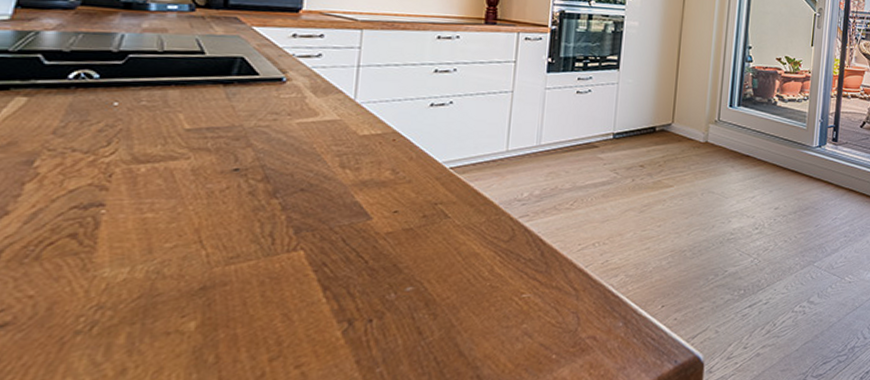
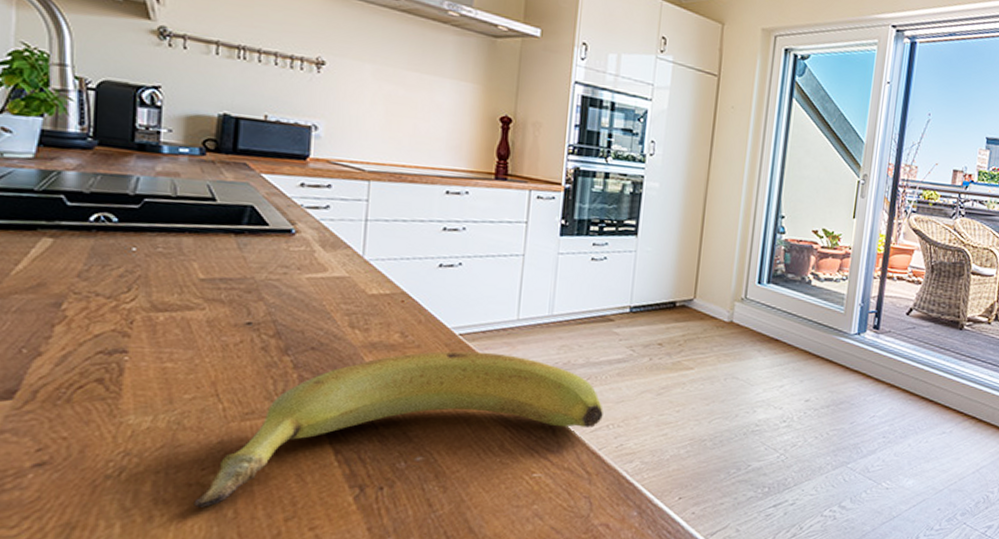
banana: none [172,183,589,355] -> present [194,351,603,507]

